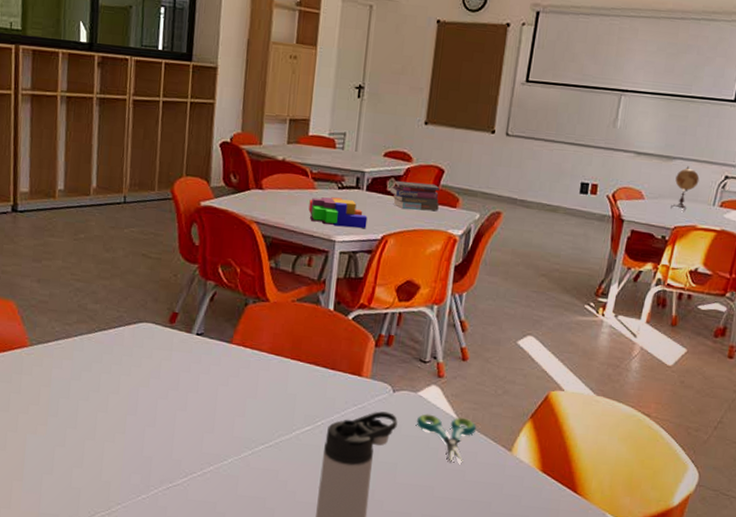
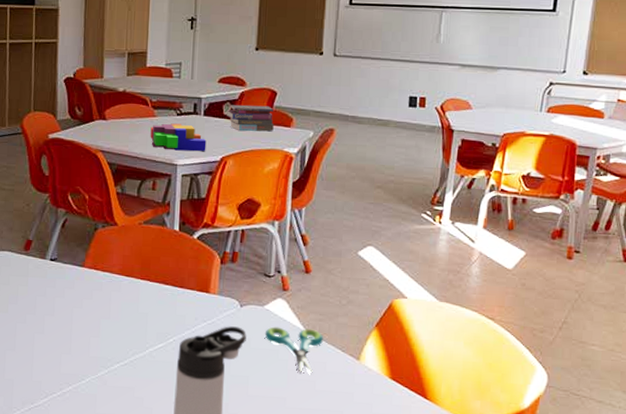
globe: present [671,166,700,211] -> none [498,75,525,119]

